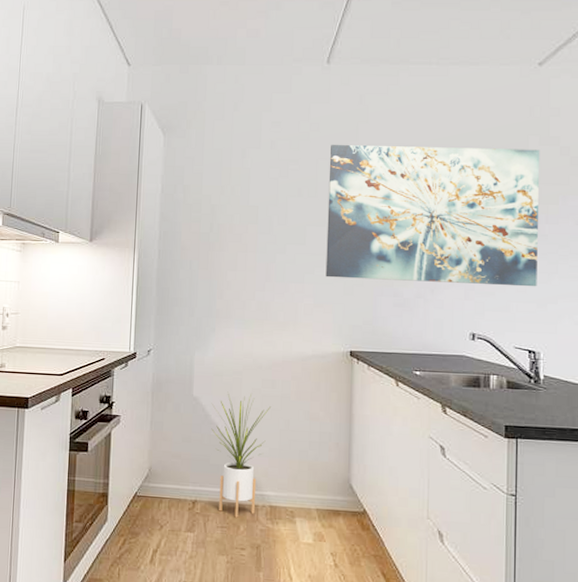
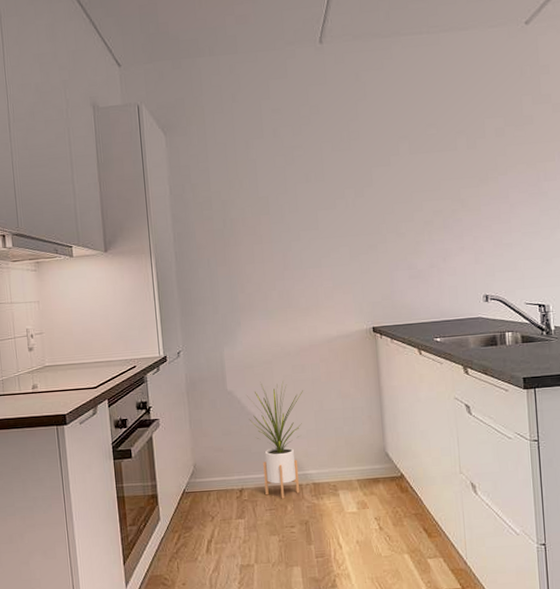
wall art: present [325,145,540,287] -> none [332,109,541,259]

